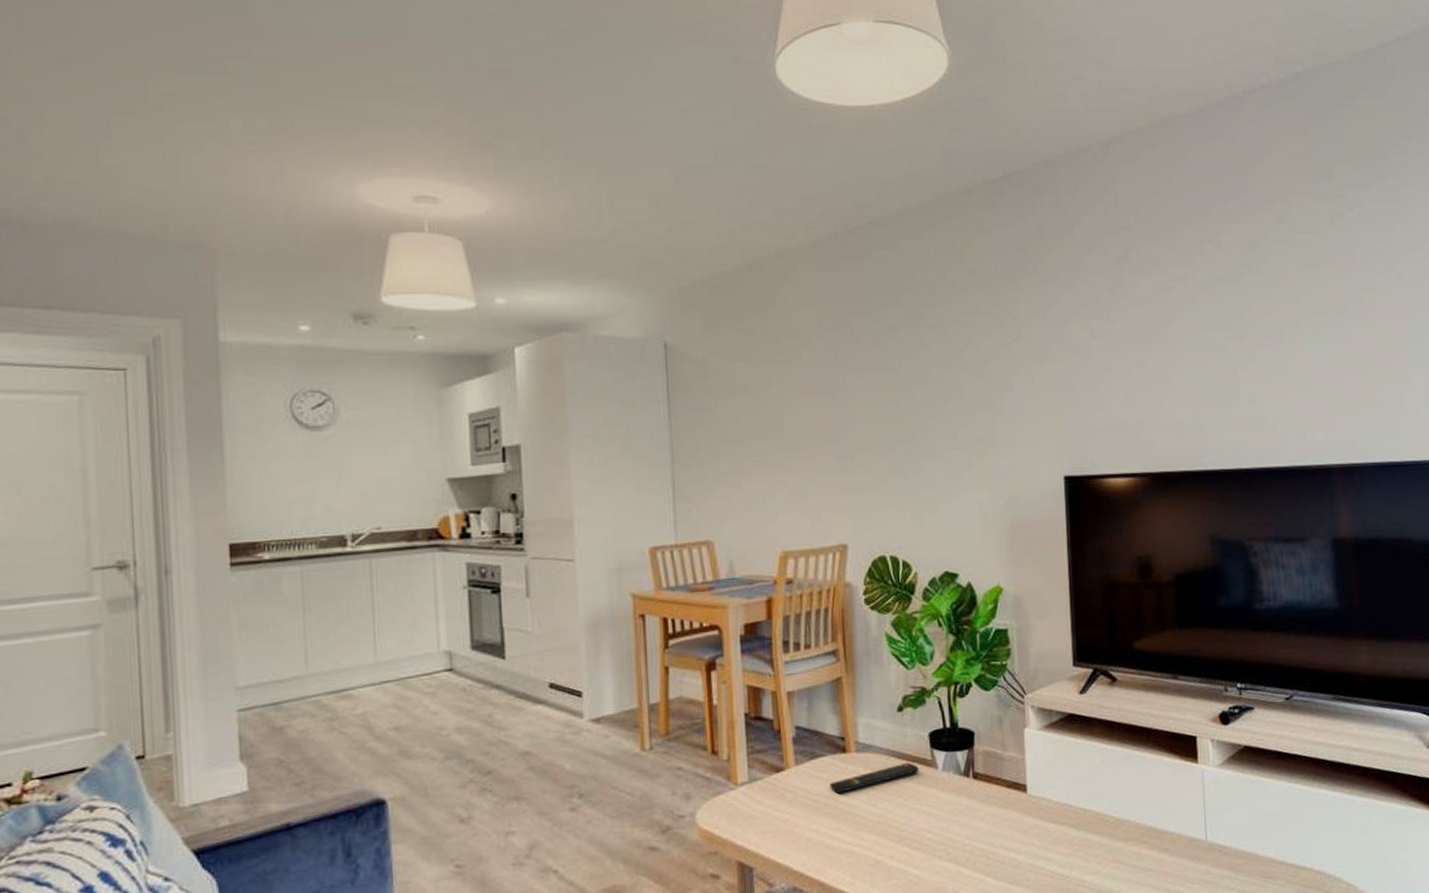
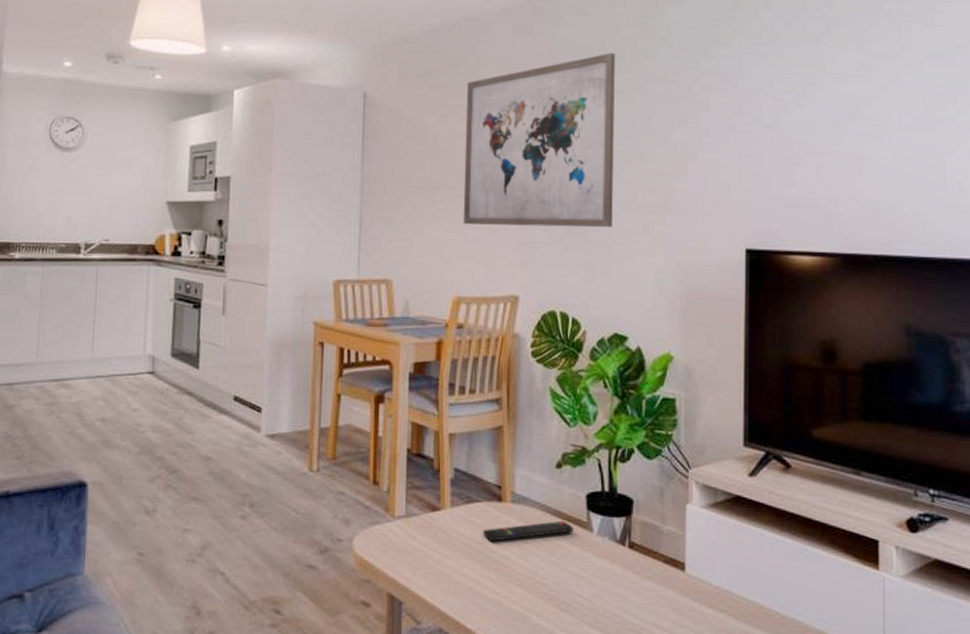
wall art: none [775,287,936,476] -> present [463,52,615,228]

